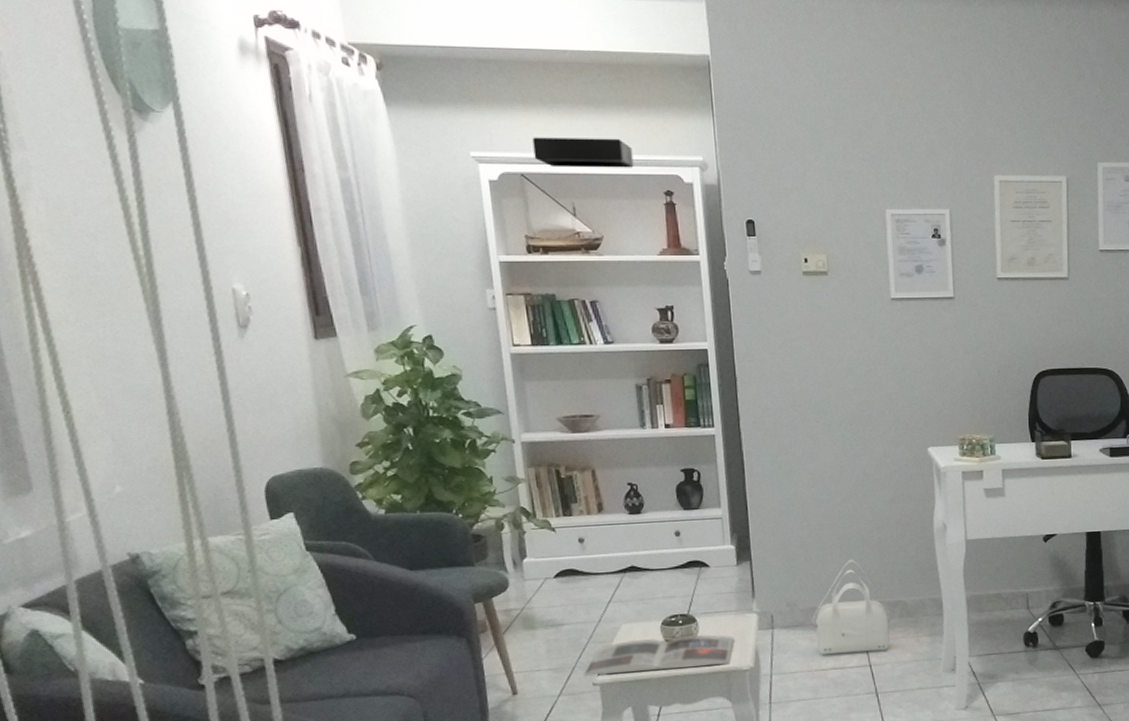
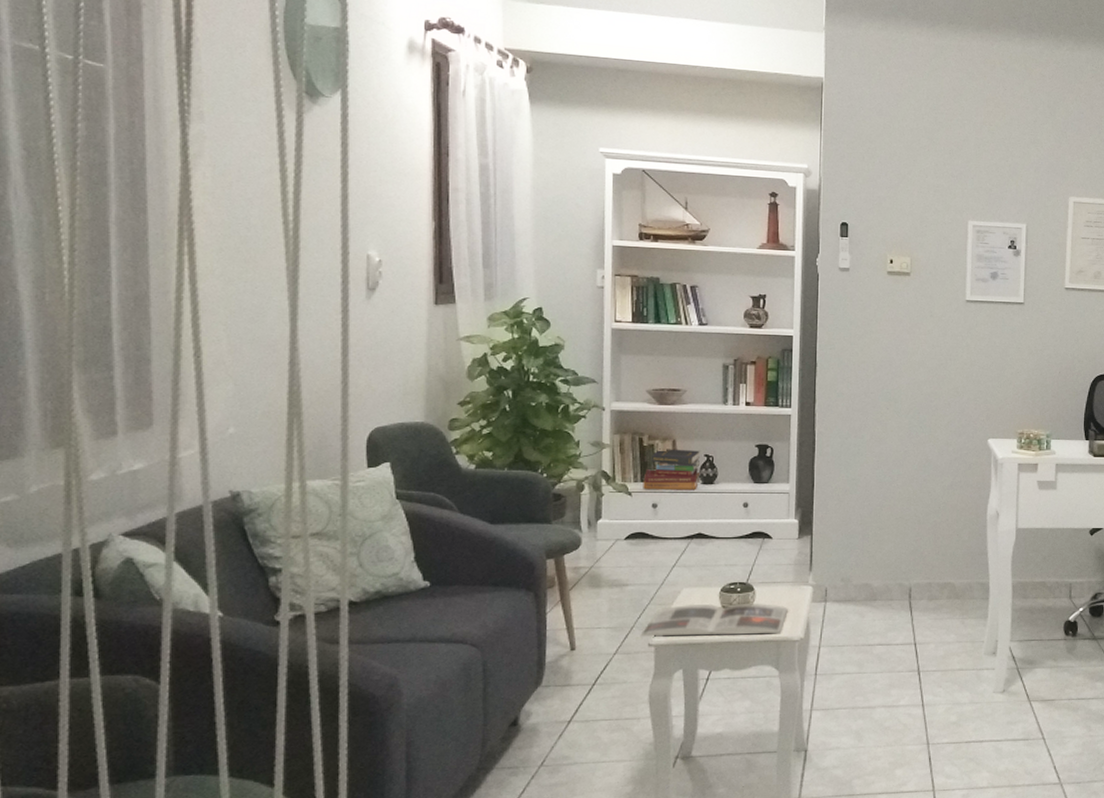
decorative box: present [532,137,634,168] -> none [656,138,745,171]
books: none [565,479,626,524] -> present [643,448,701,489]
handbag: present [812,559,891,655] -> none [863,539,939,631]

